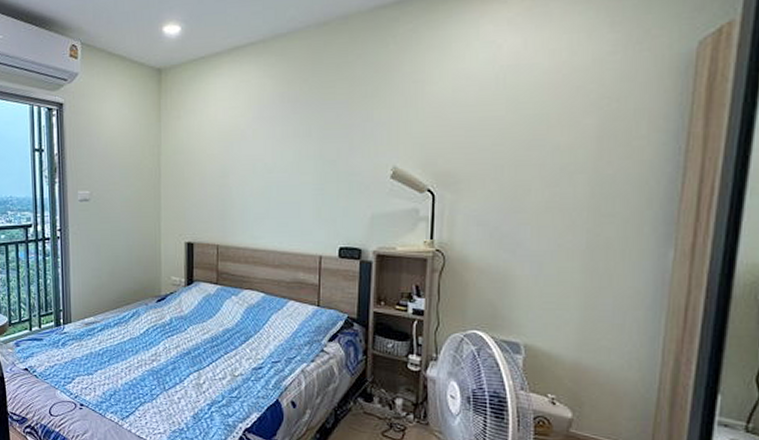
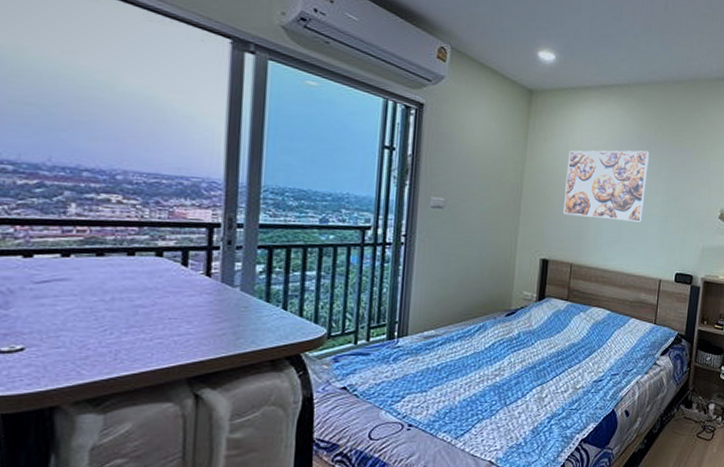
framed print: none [203,112,295,195] -> present [564,150,649,222]

